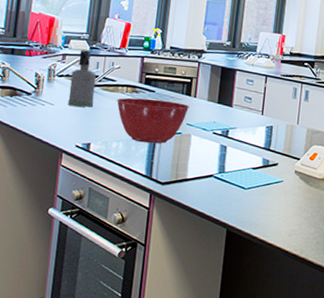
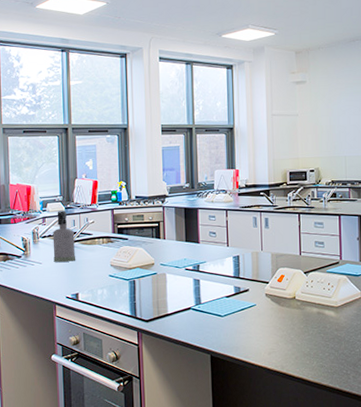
mixing bowl: present [116,97,190,144] -> none [95,245,161,287]

